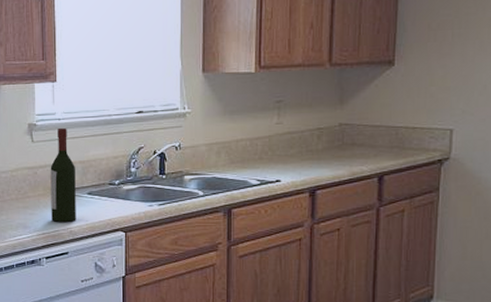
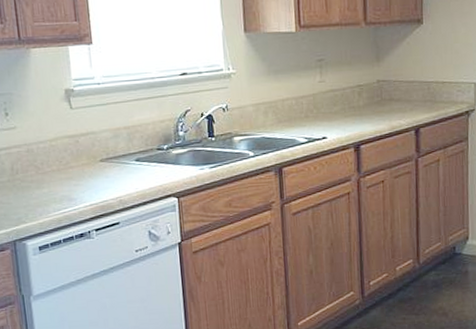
wine bottle: present [50,127,76,222] -> none [92,92,125,192]

